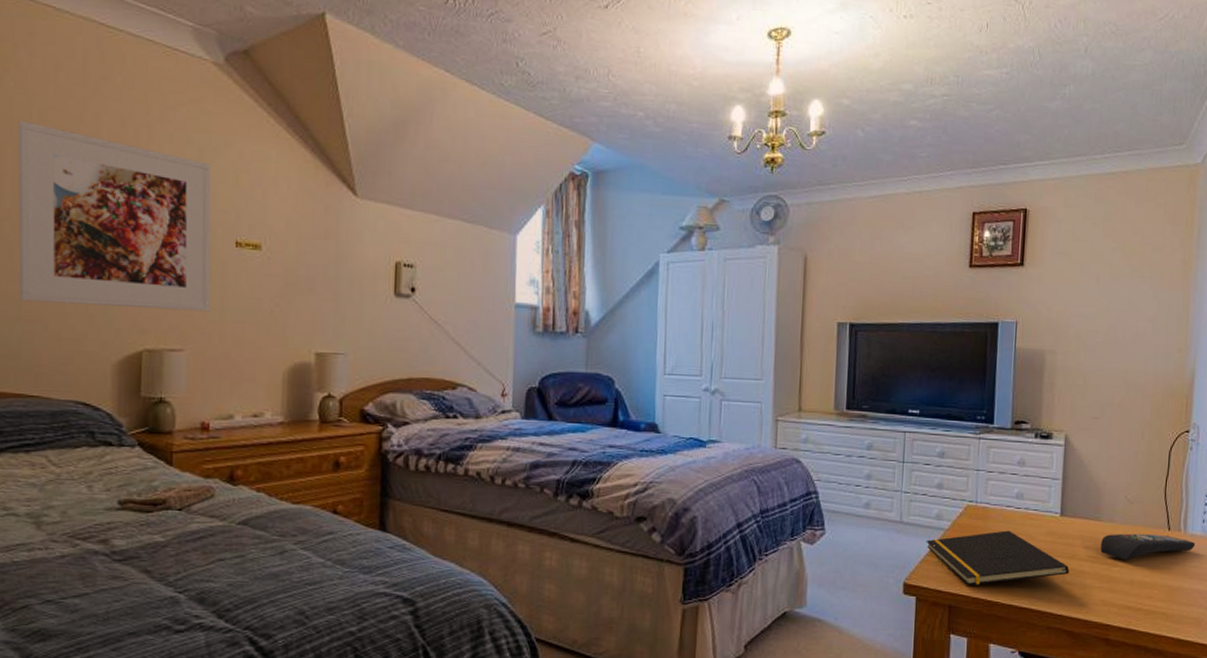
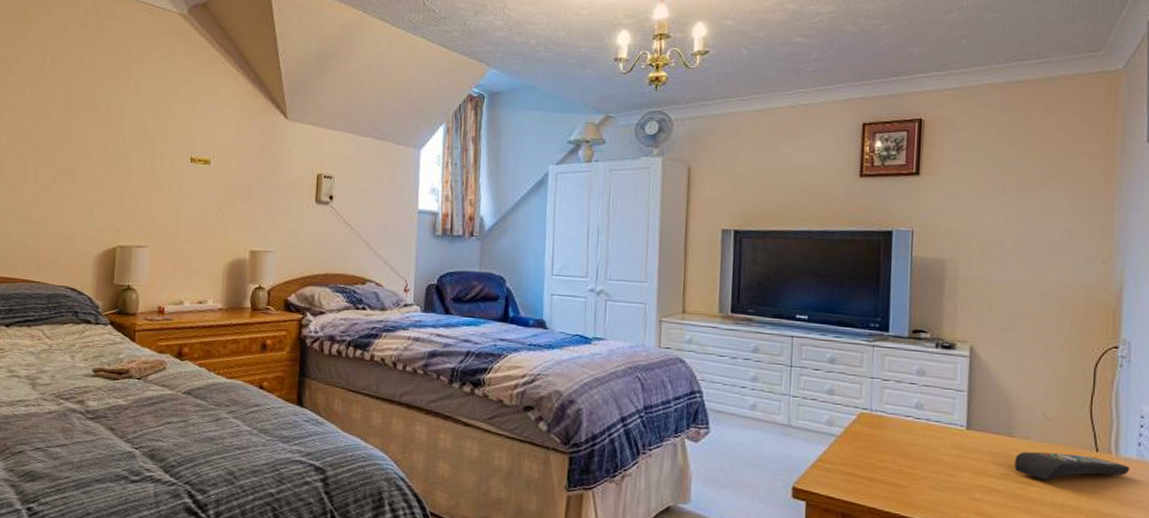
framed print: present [17,120,212,312] -> none [29,65,175,216]
notepad: present [926,530,1069,585] -> none [816,440,978,495]

